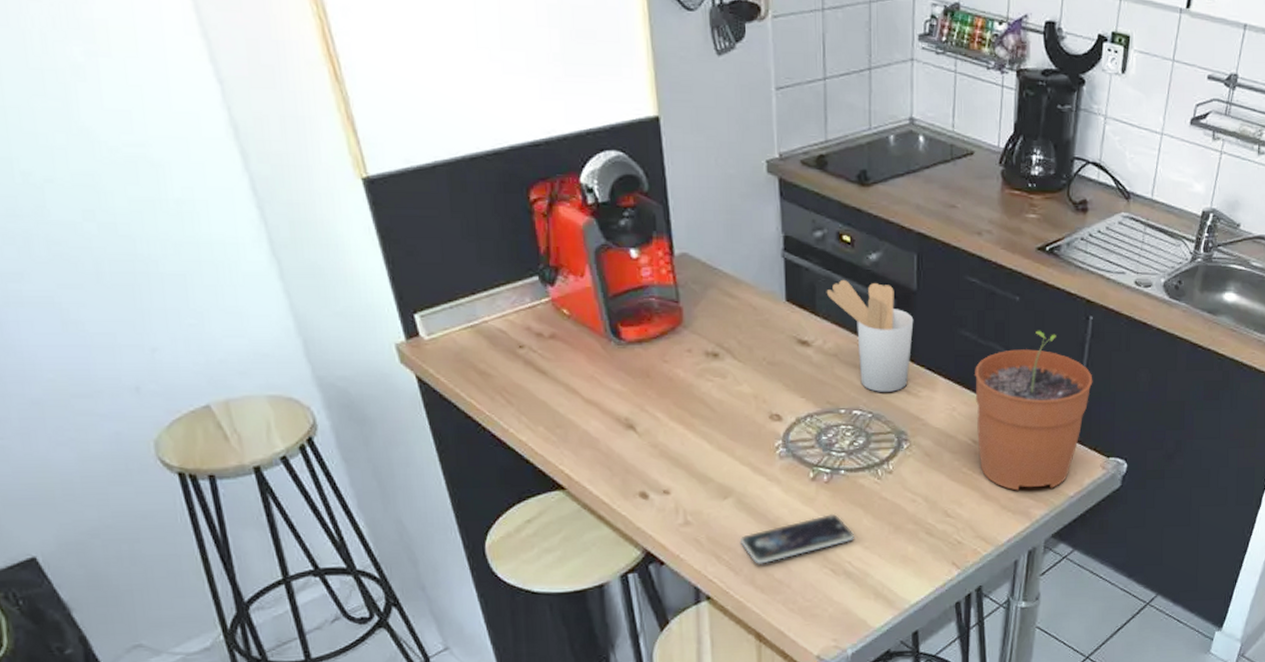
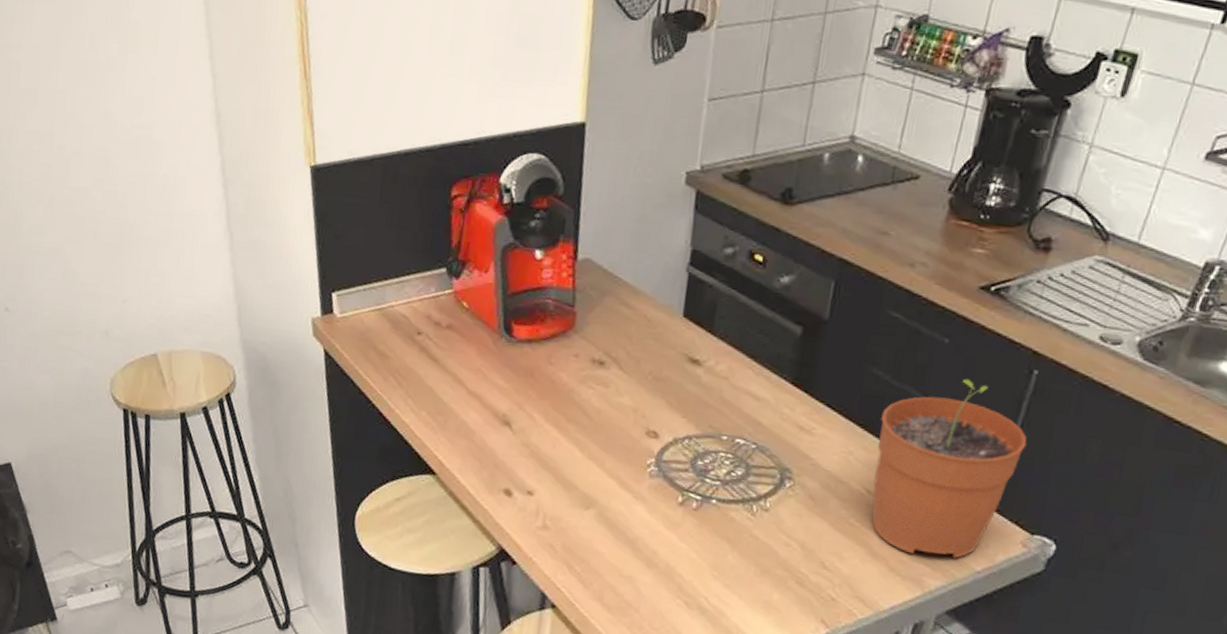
smartphone: present [739,513,855,564] -> none [594,542,717,583]
utensil holder: present [826,279,914,392] -> none [727,300,820,425]

